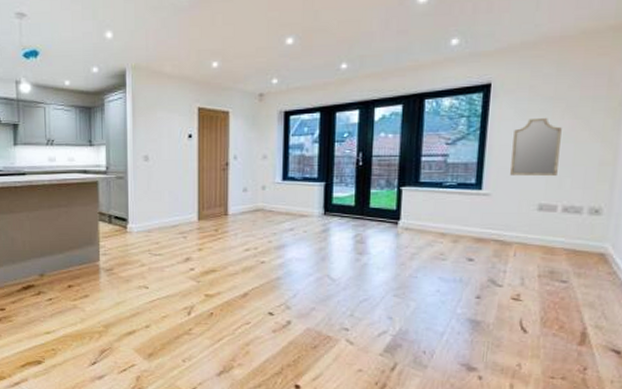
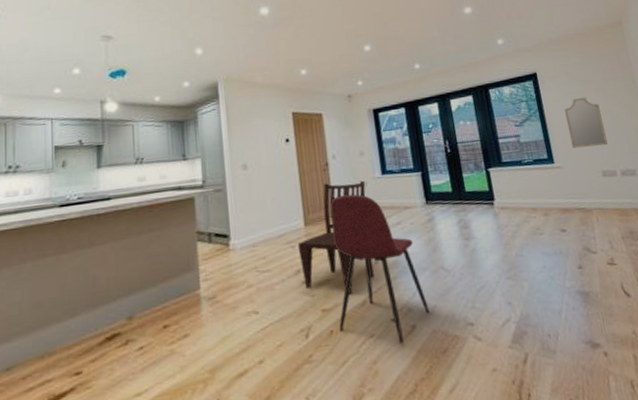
dining chair: none [189,183,263,286] -> present [297,180,374,294]
dining chair: none [219,196,307,334] -> present [330,194,430,344]

